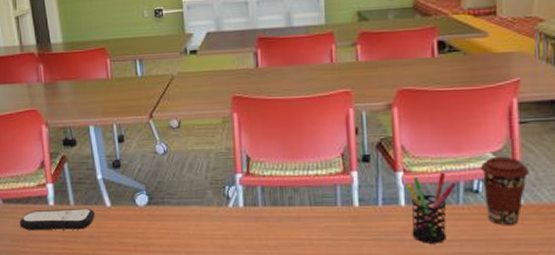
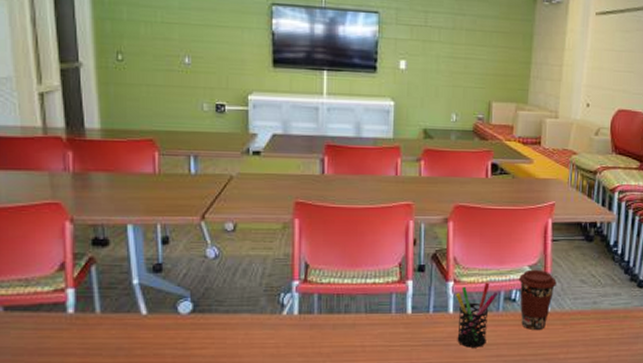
remote control: present [20,208,95,231] -> none [26,316,126,343]

